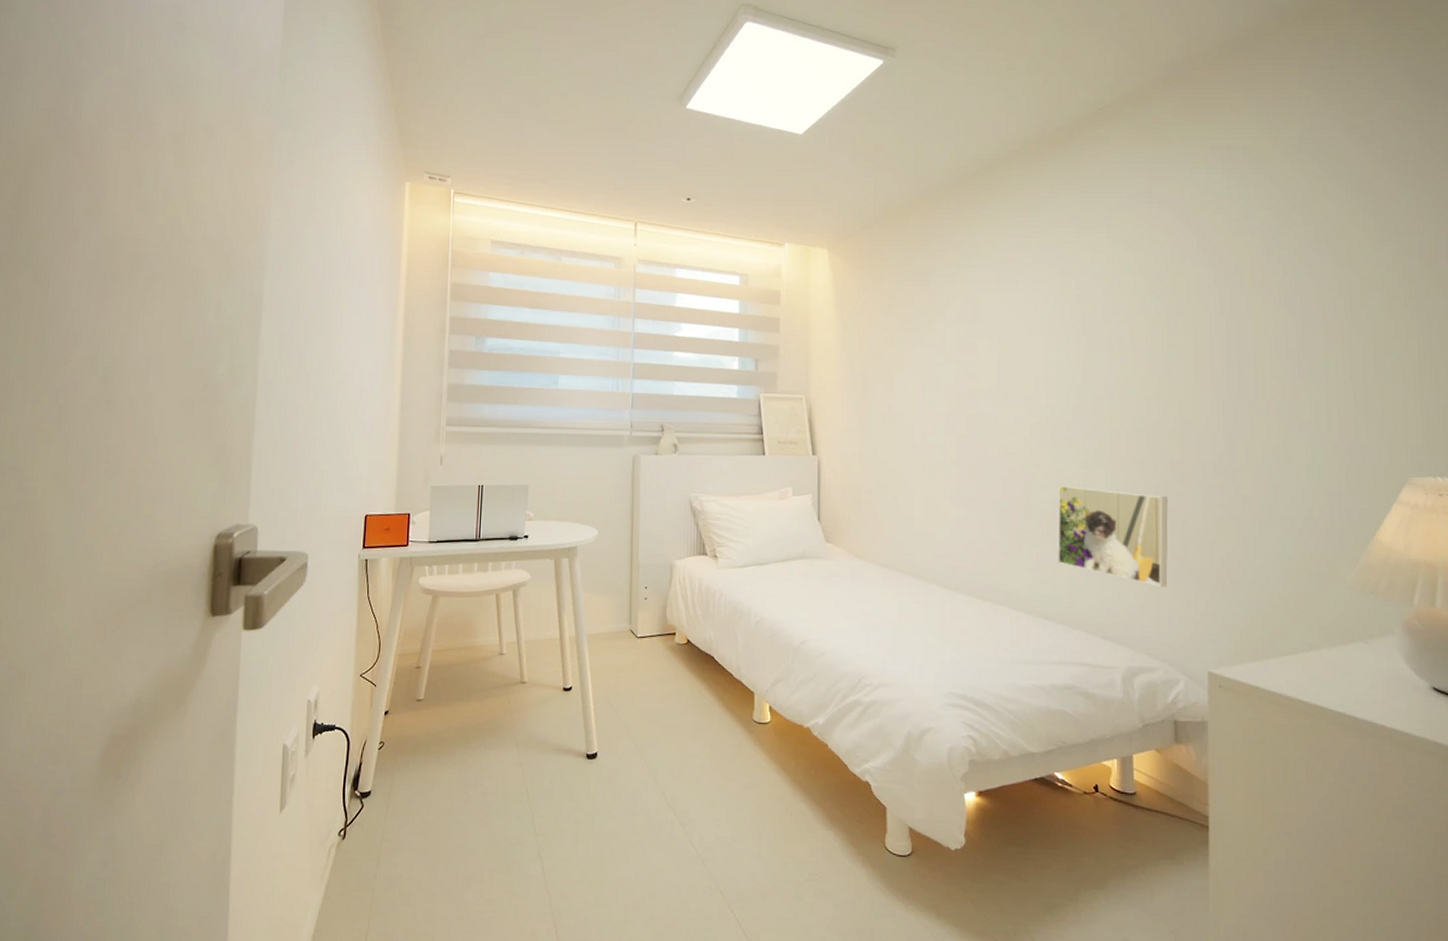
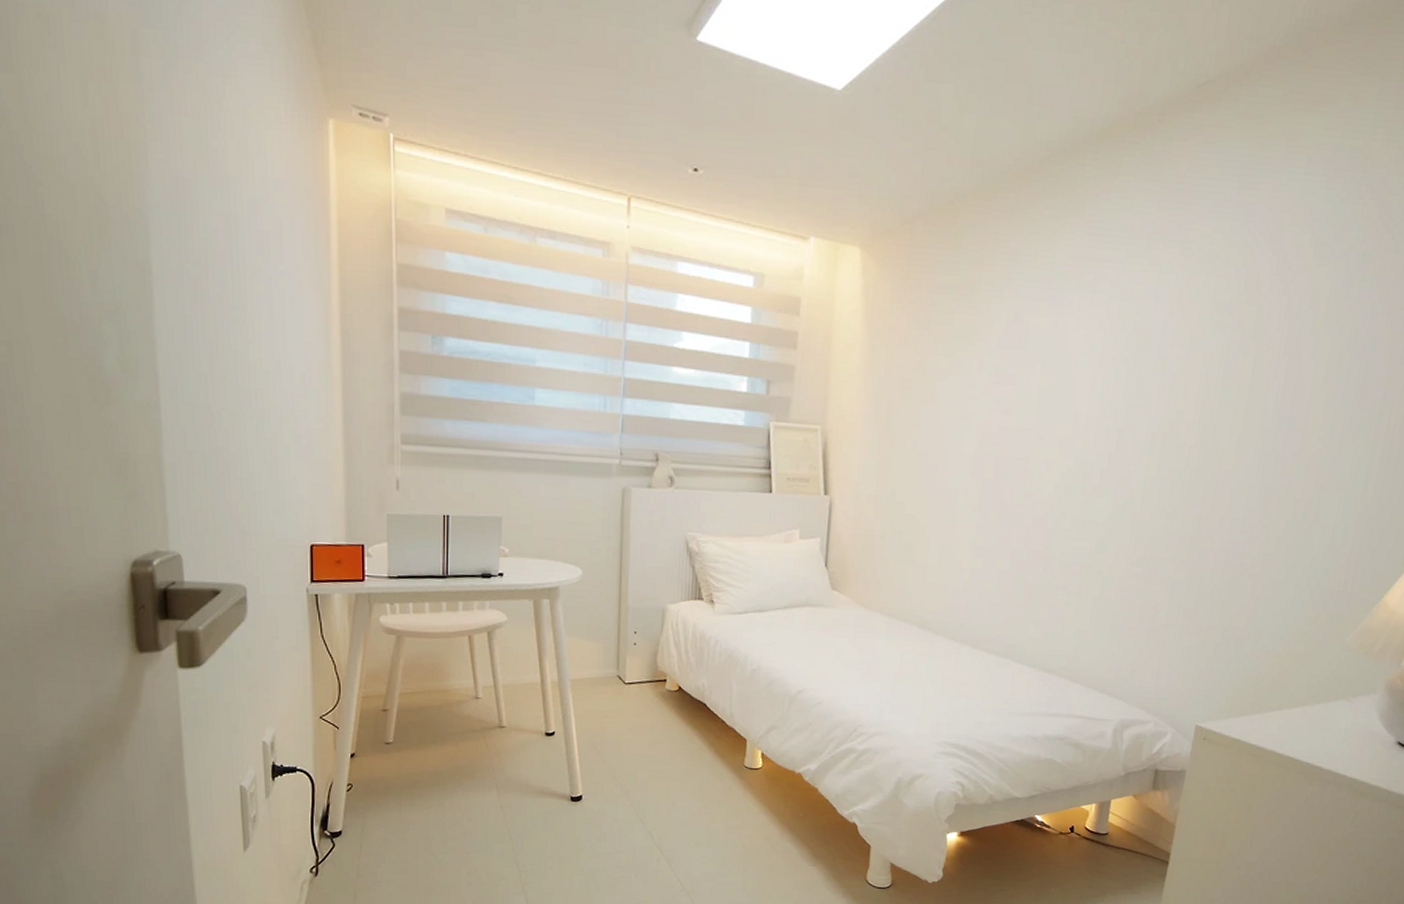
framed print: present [1057,486,1168,587] -> none [1069,537,1190,644]

